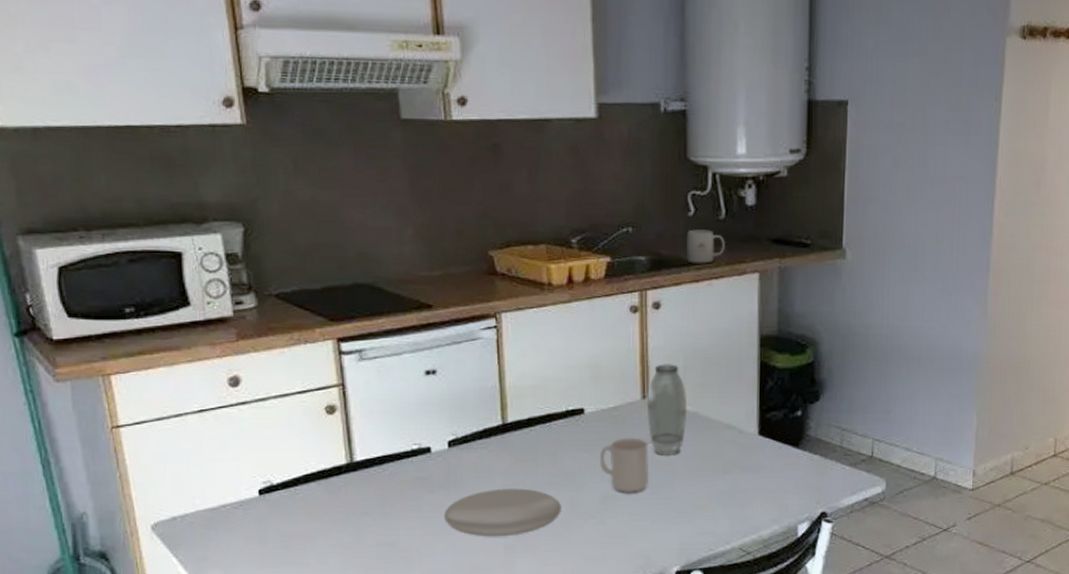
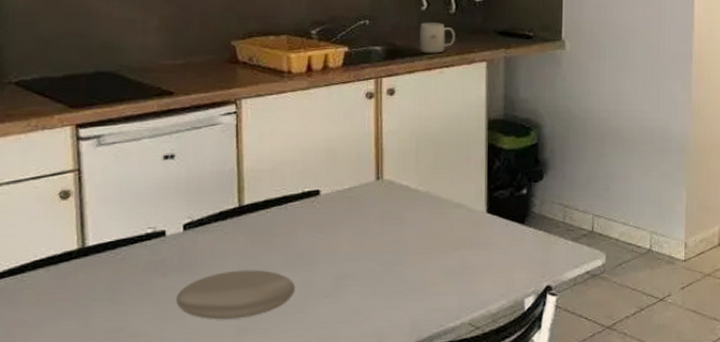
cup: present [599,437,650,494] -> none [333,217,382,272]
vase: present [647,364,687,455] -> none [381,146,419,234]

